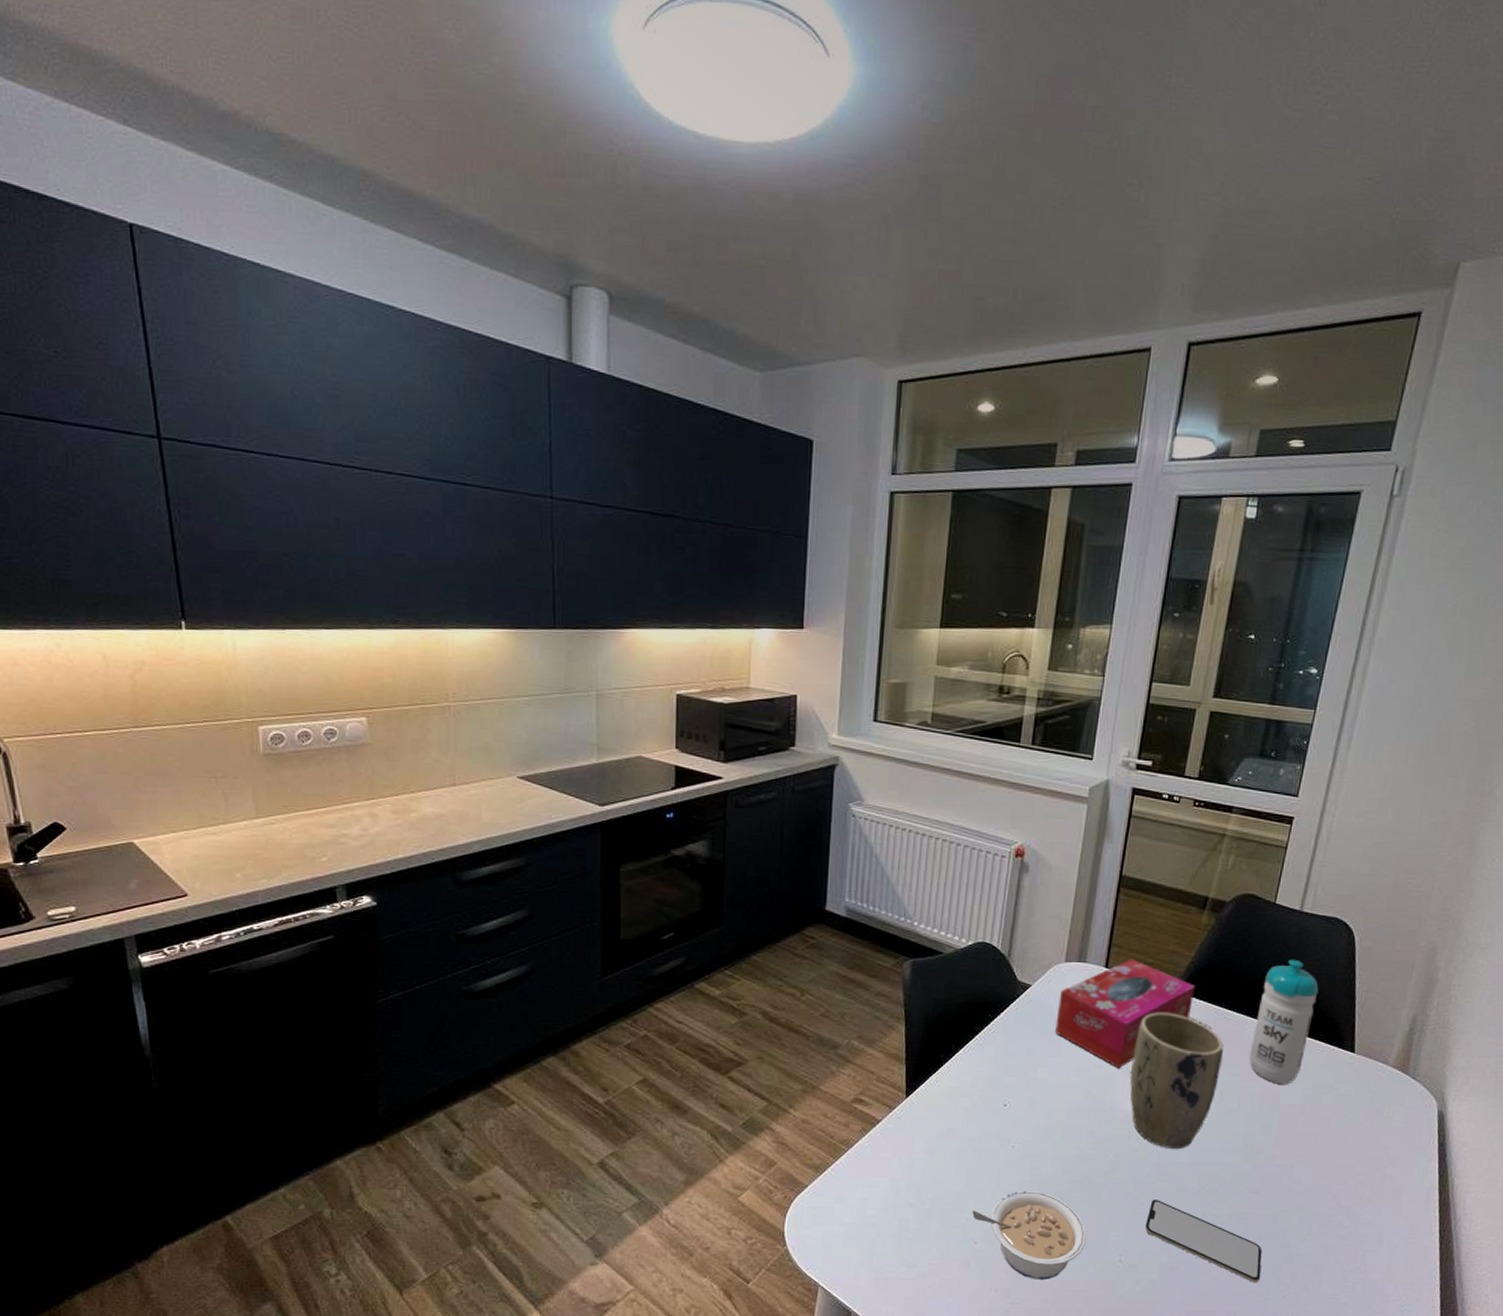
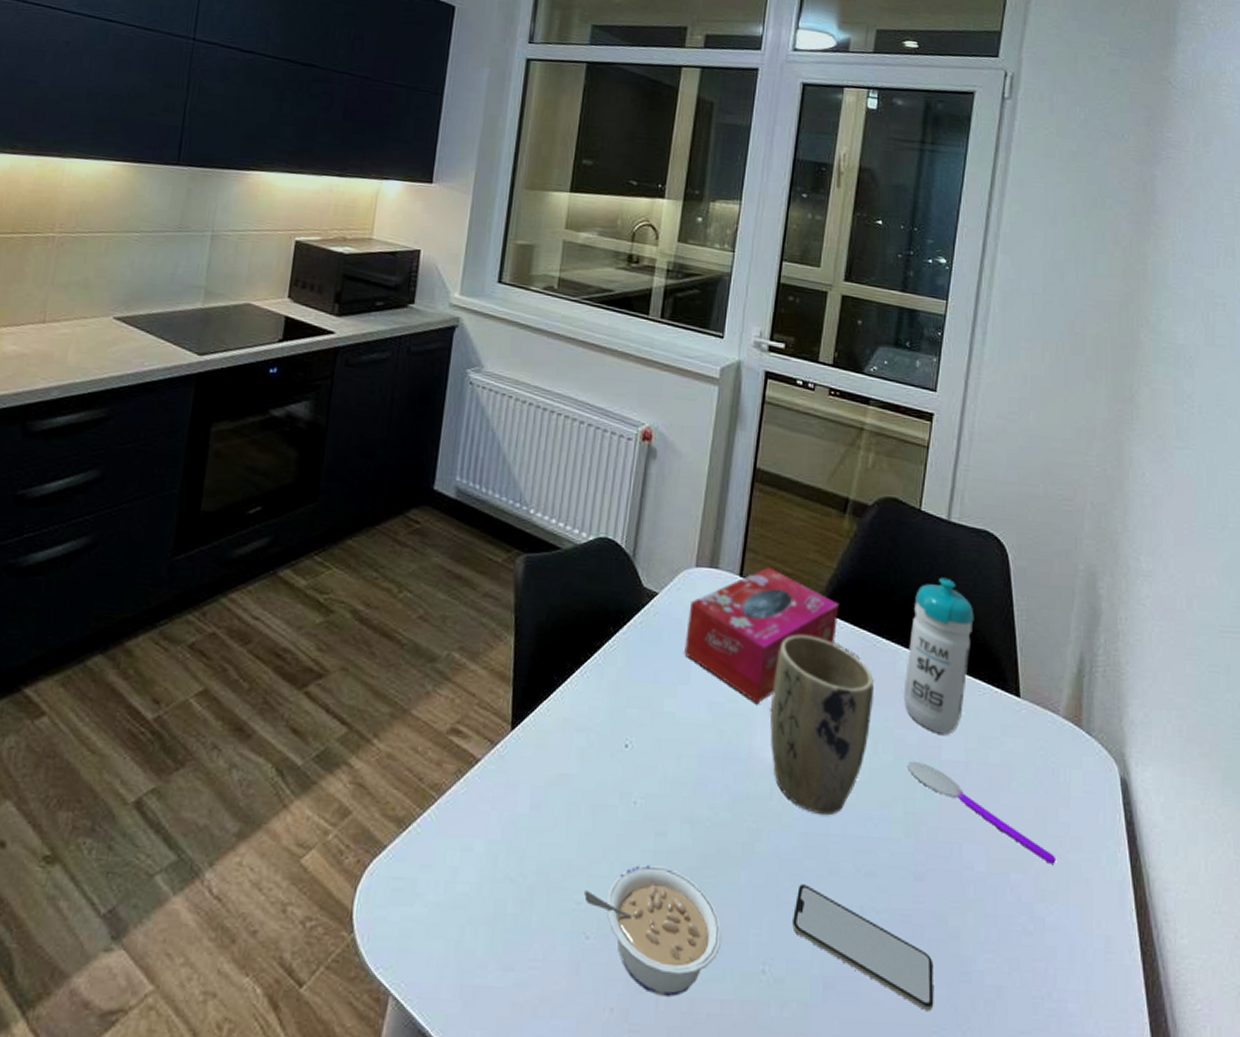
spoon: none [1250,1106,1373,1177] -> present [908,760,1055,864]

